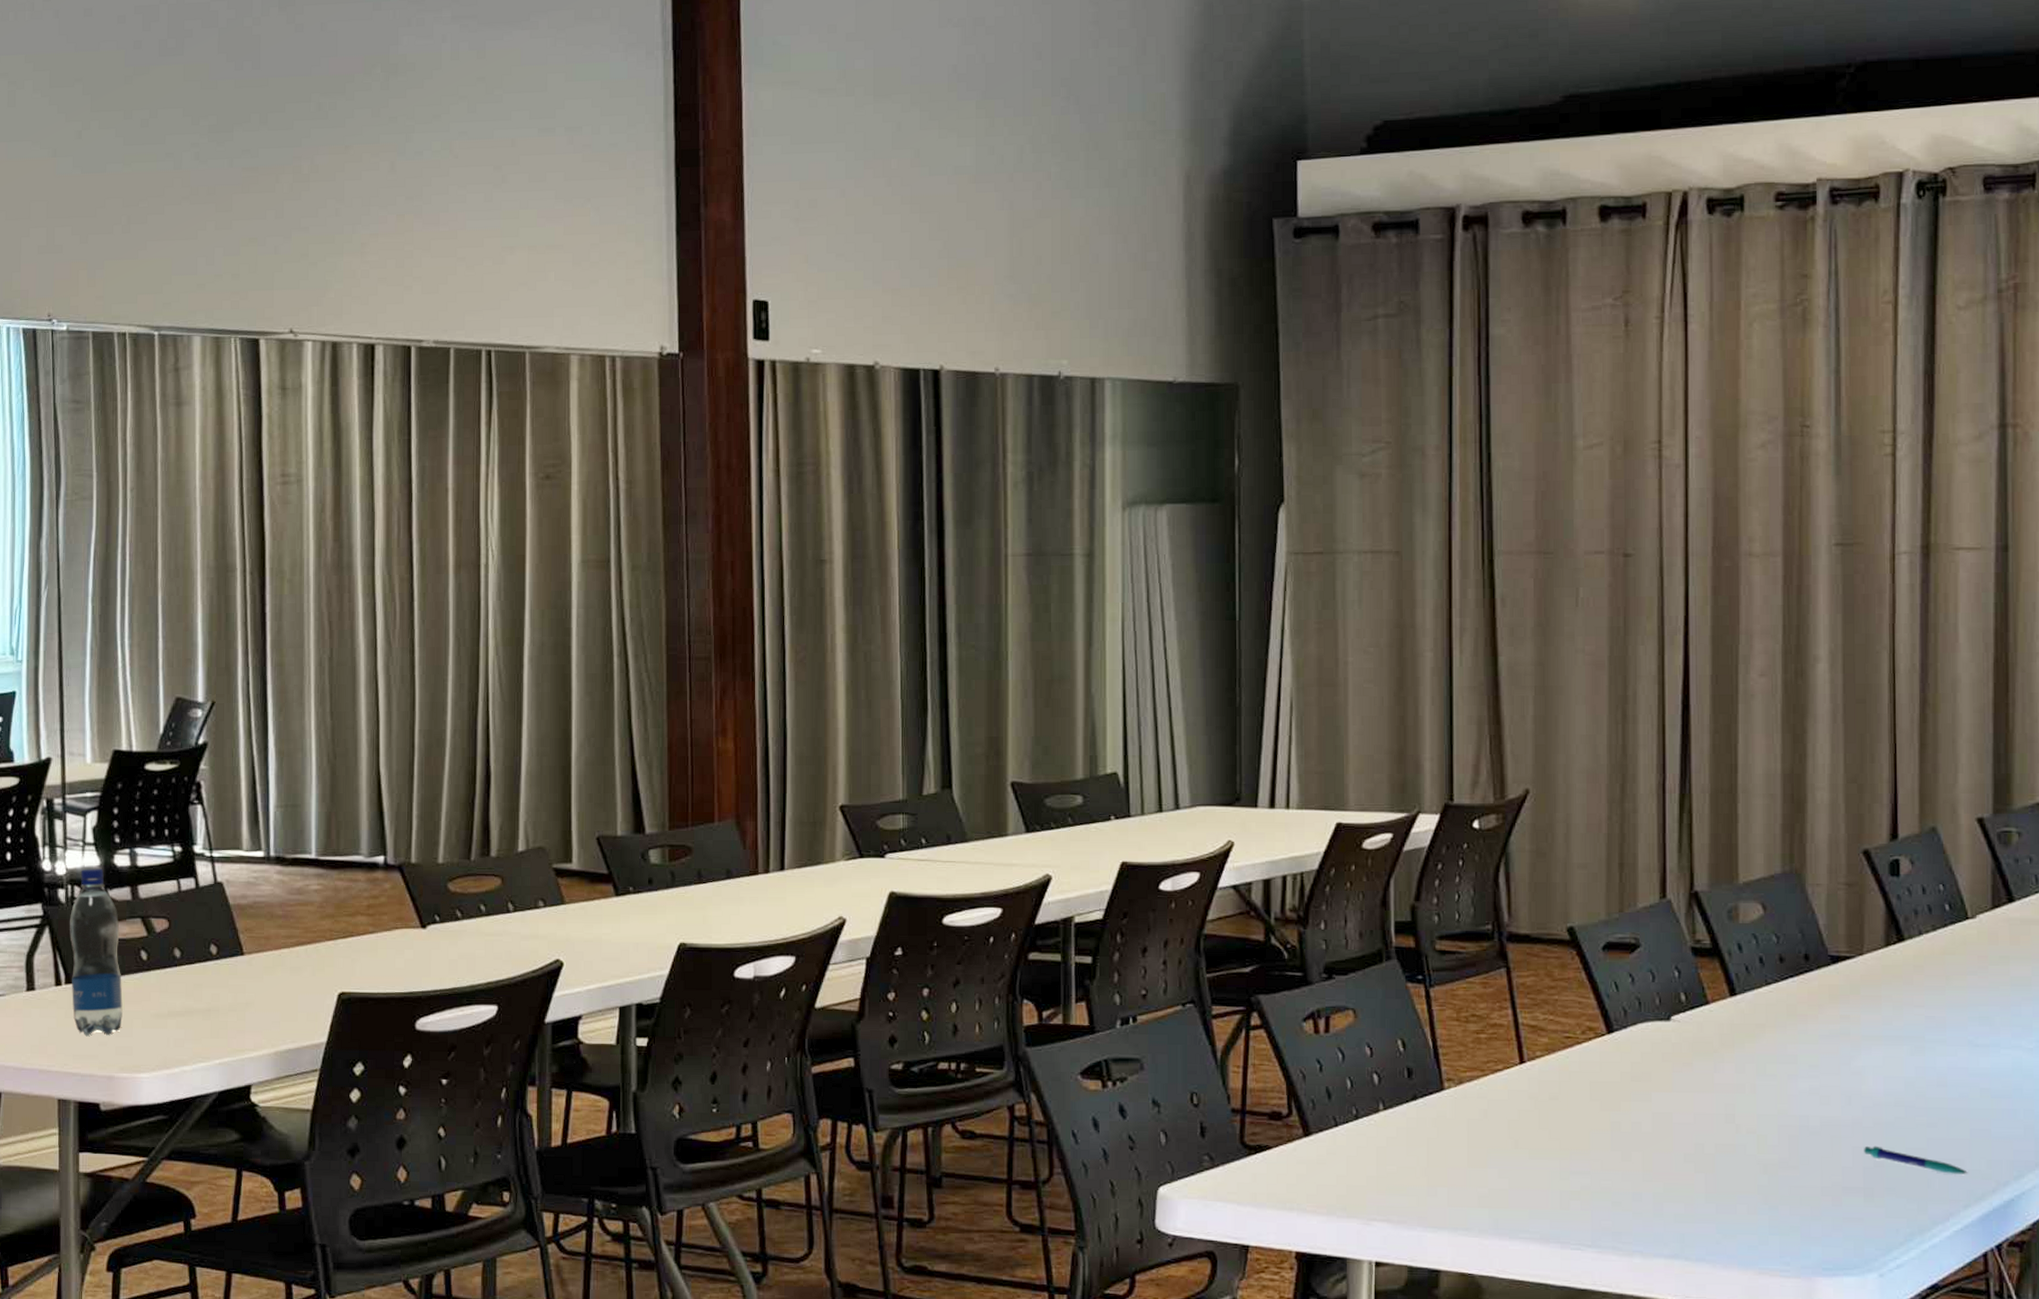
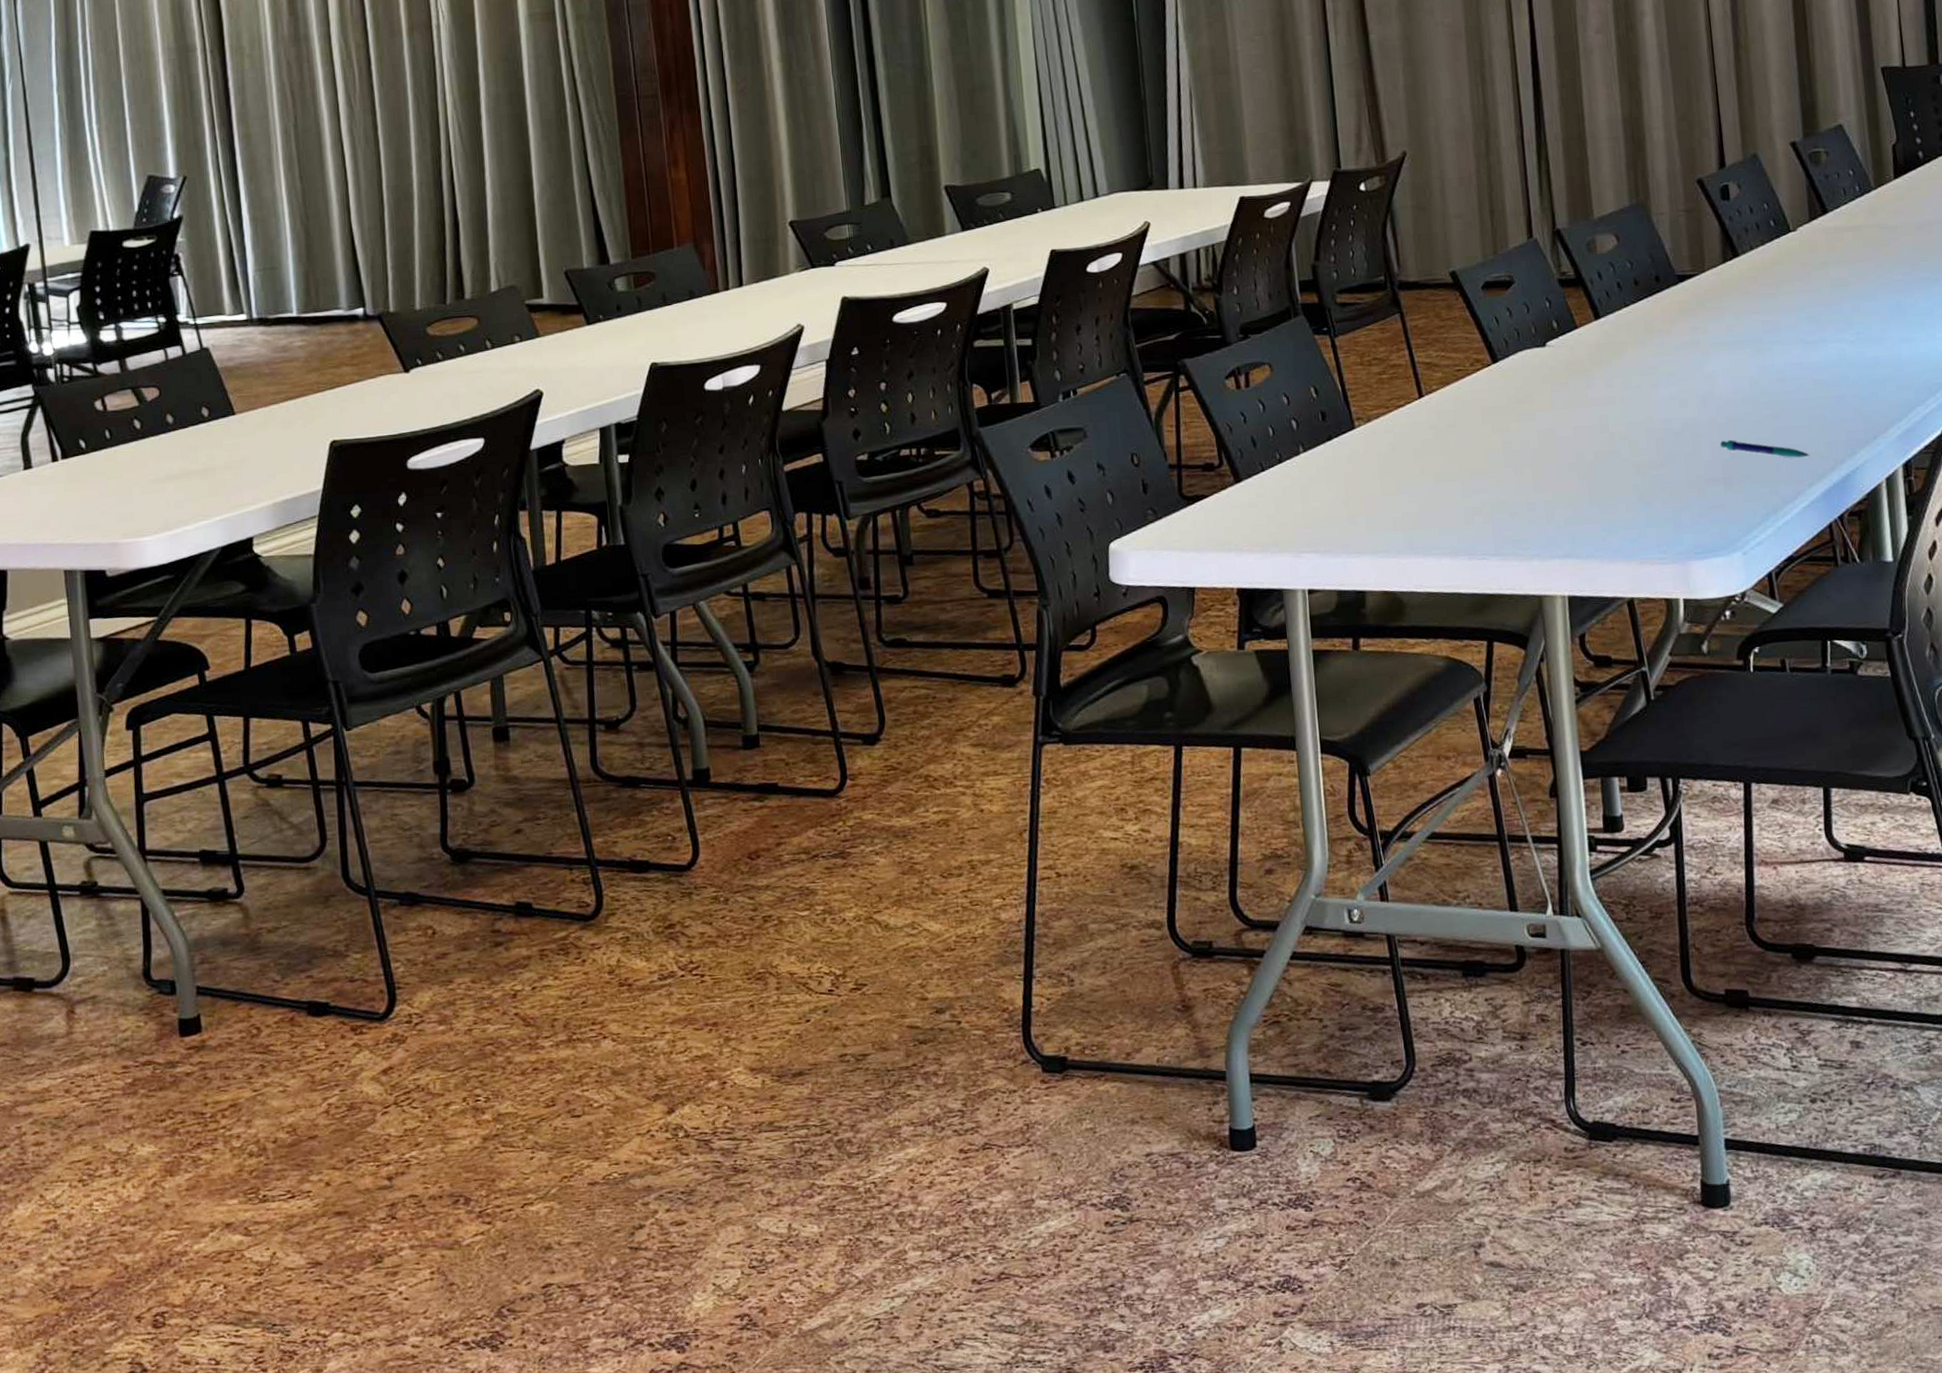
bottle: present [70,869,123,1036] -> none [61,345,121,507]

